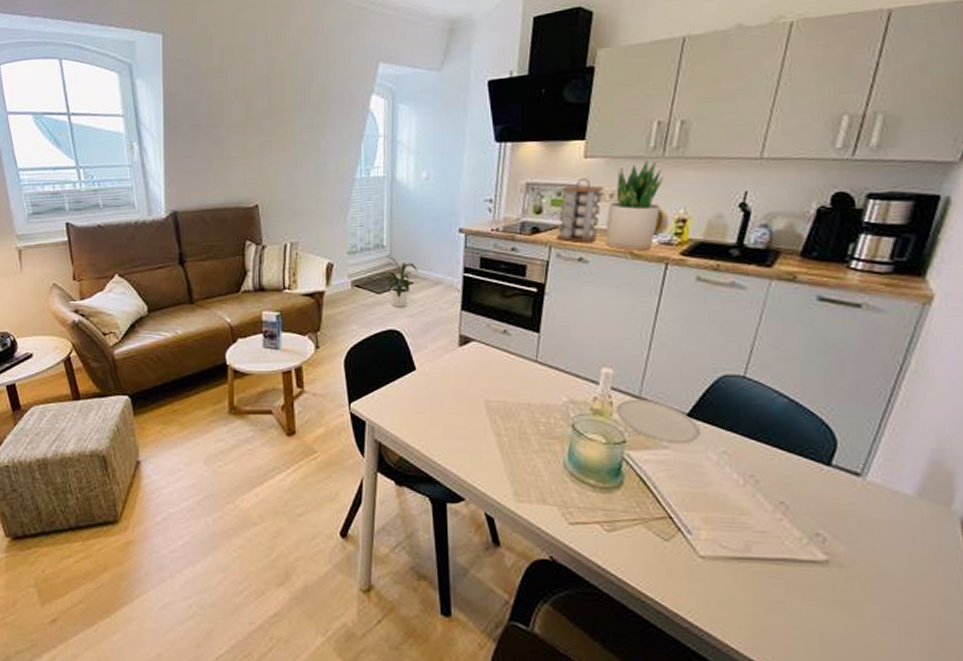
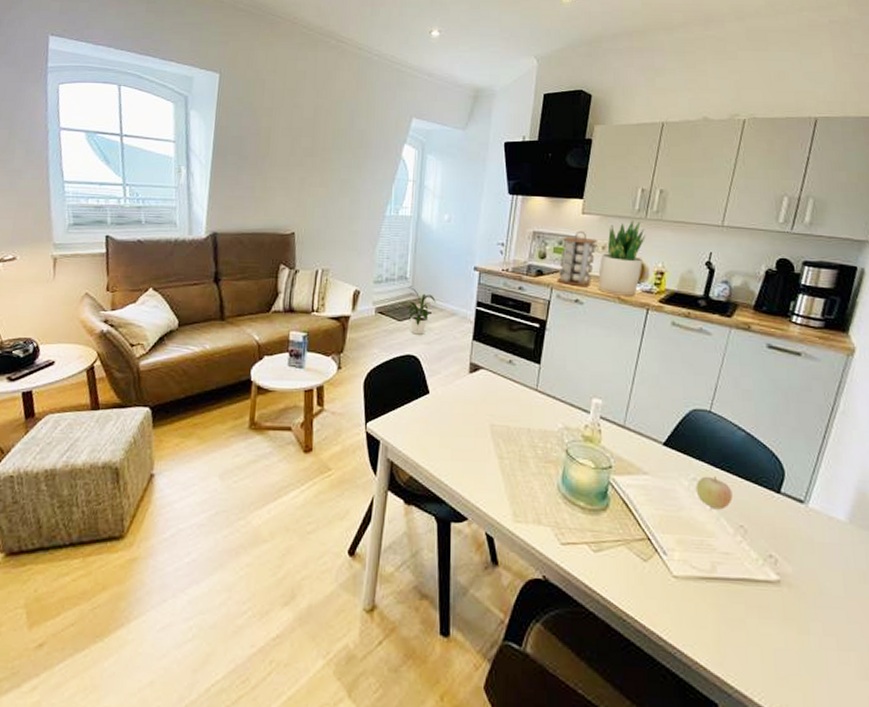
plate: present [616,398,701,444] -> none [604,427,675,471]
fruit: none [726,449,771,485] -> present [695,476,733,510]

